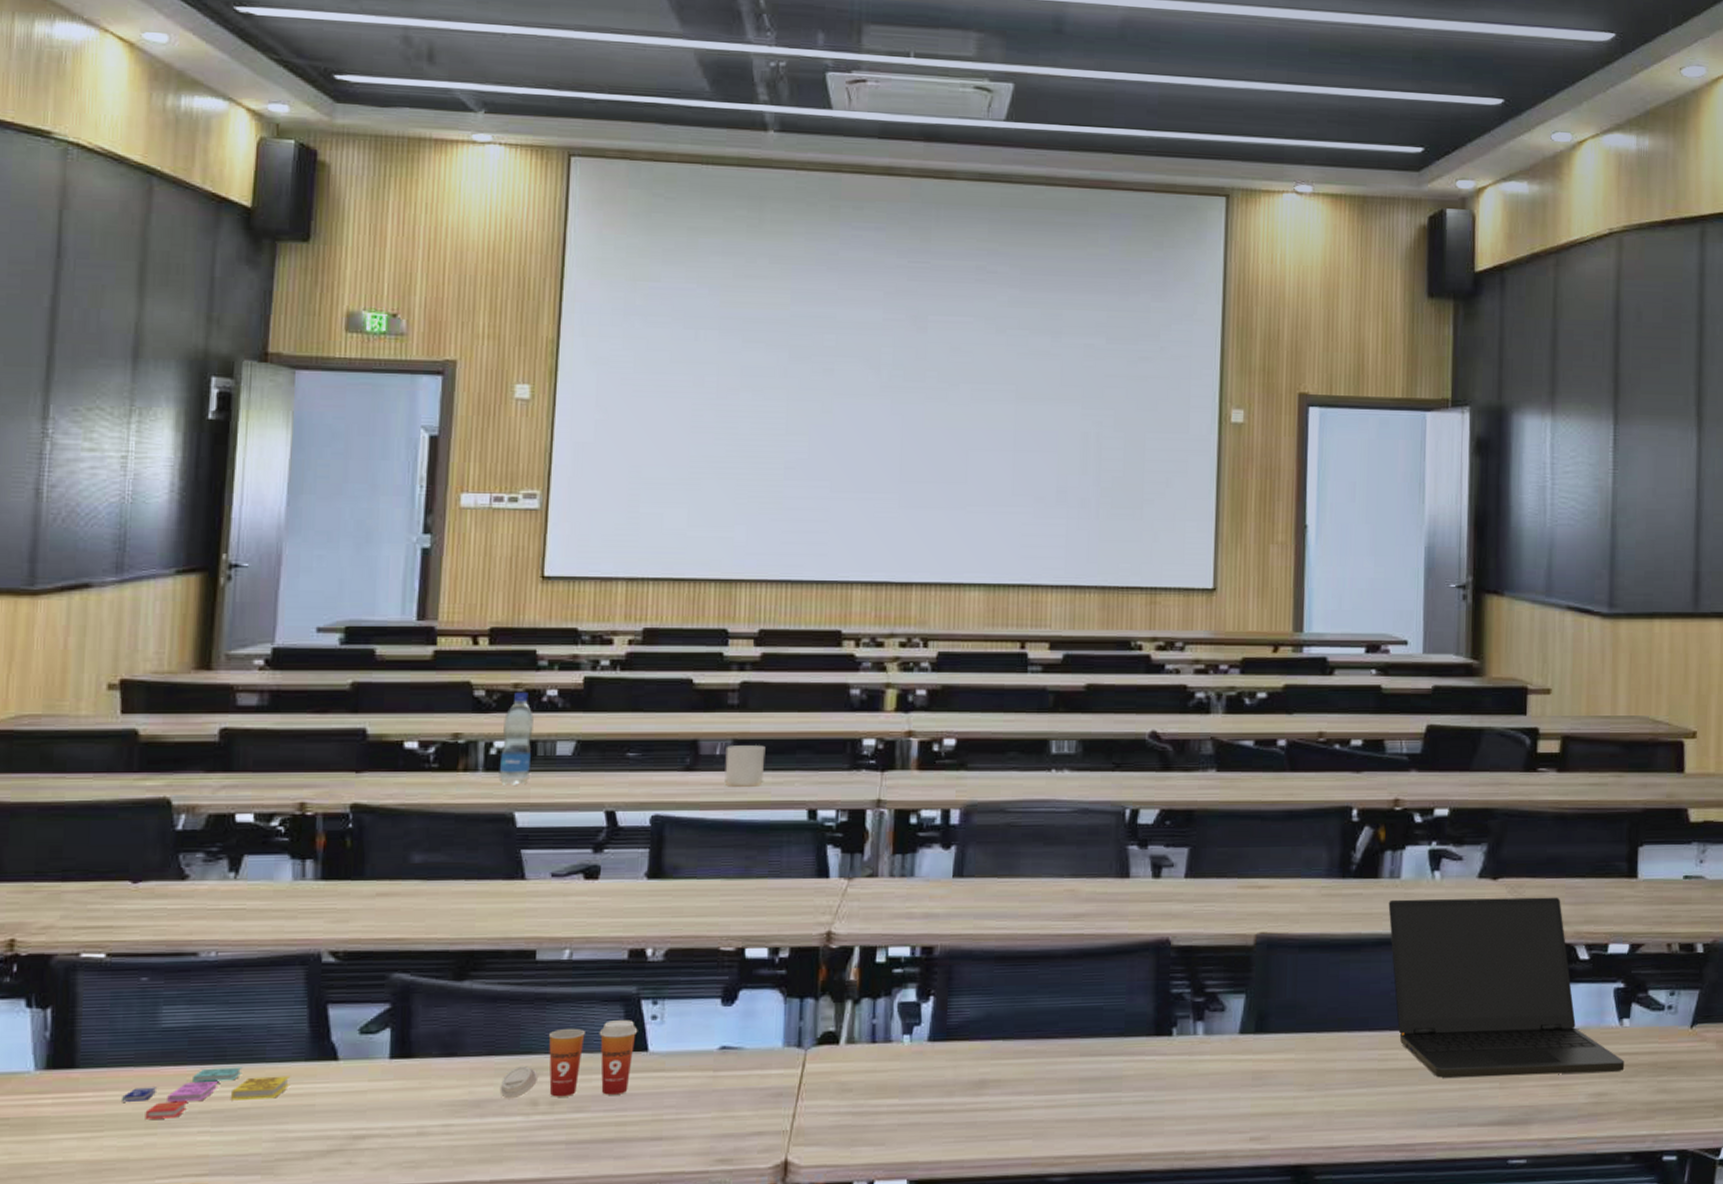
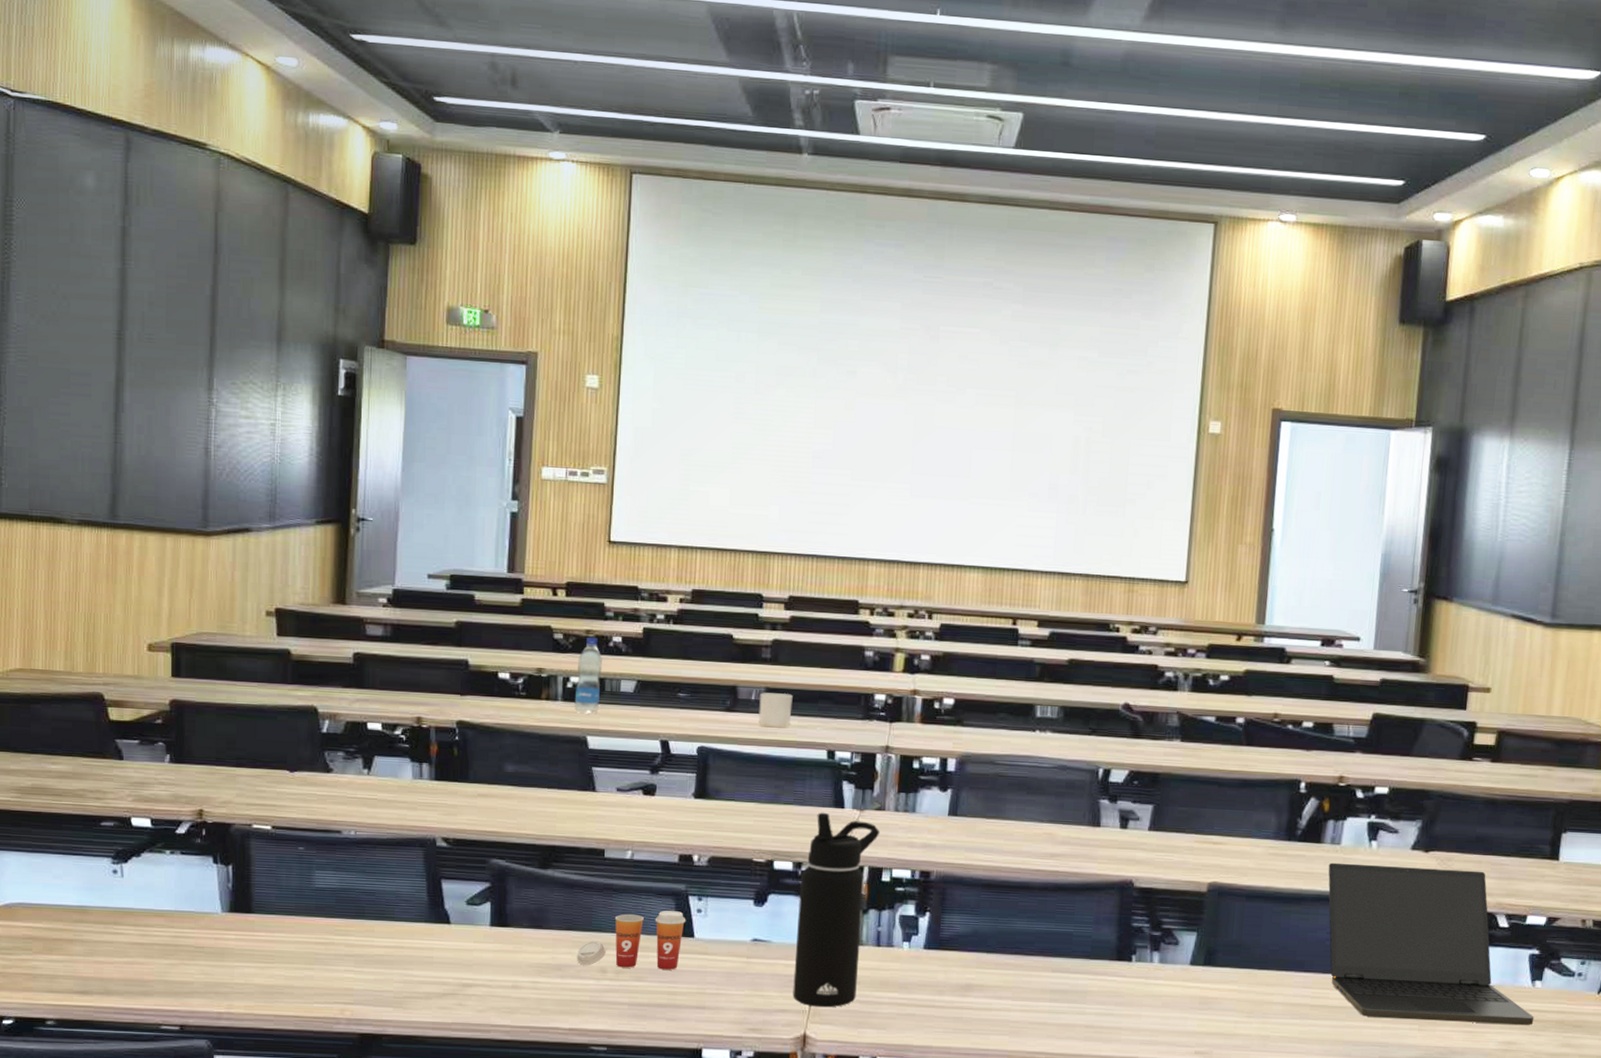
books: present [122,1067,291,1119] -> none [287,921,414,958]
water bottle: none [770,884,873,1125] -> present [792,812,880,1008]

